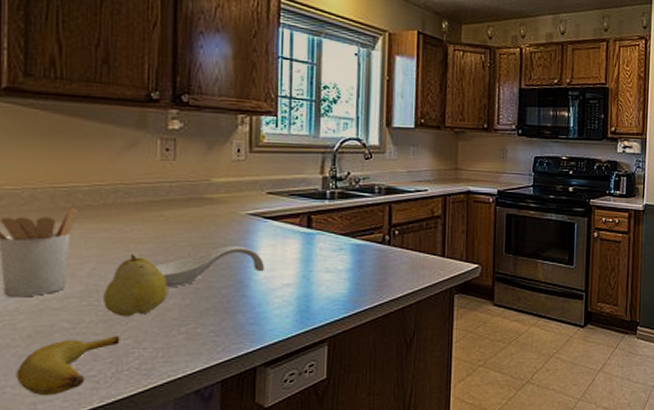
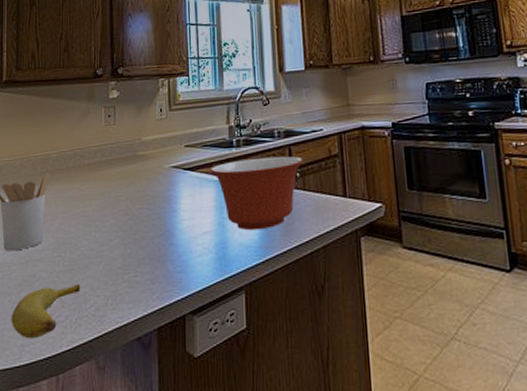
fruit: present [104,254,167,317] -> none [68,209,113,267]
spoon rest: present [155,246,265,286] -> none [103,197,187,238]
mixing bowl: none [297,212,404,285] -> present [210,156,303,231]

